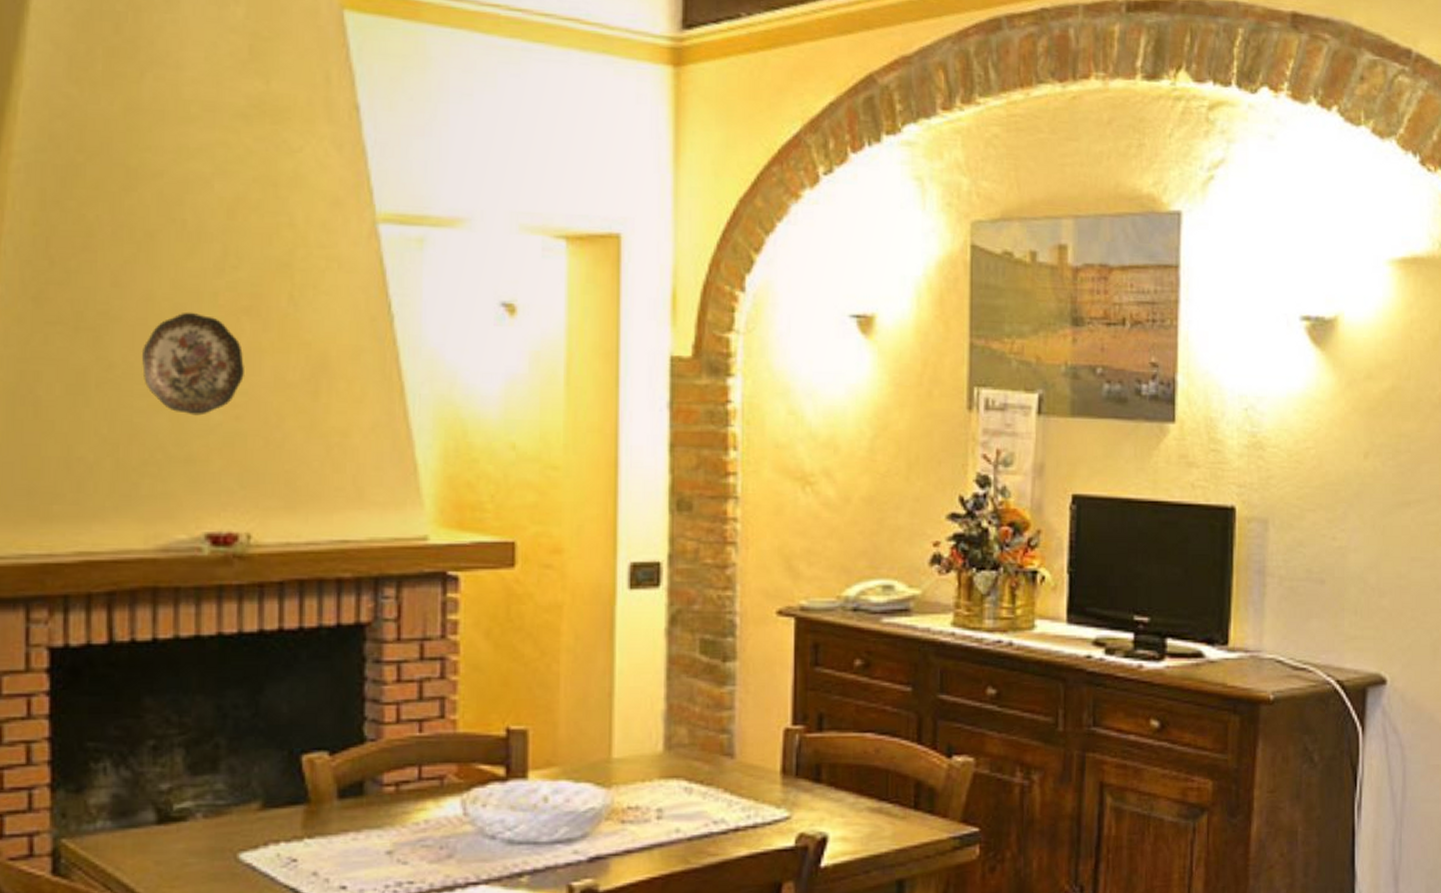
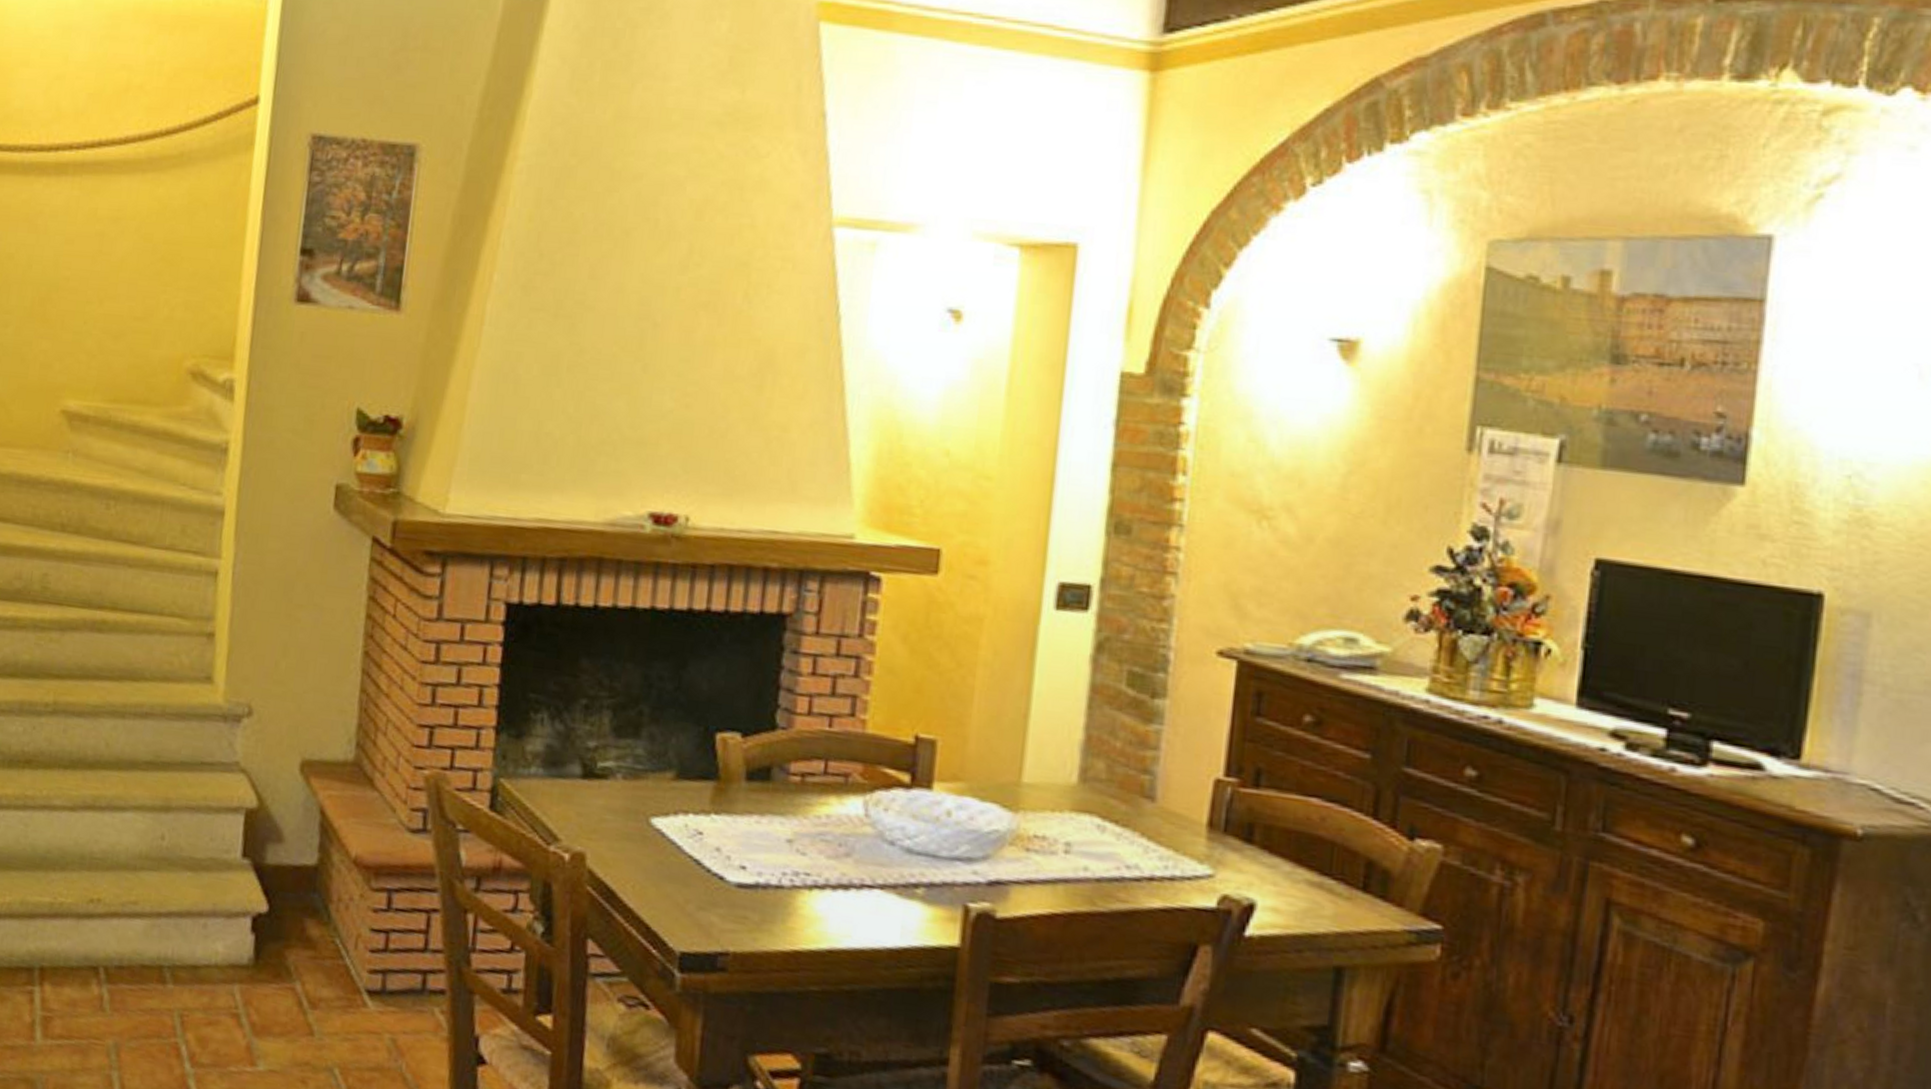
decorative plate: present [142,312,244,416] -> none [608,304,698,402]

